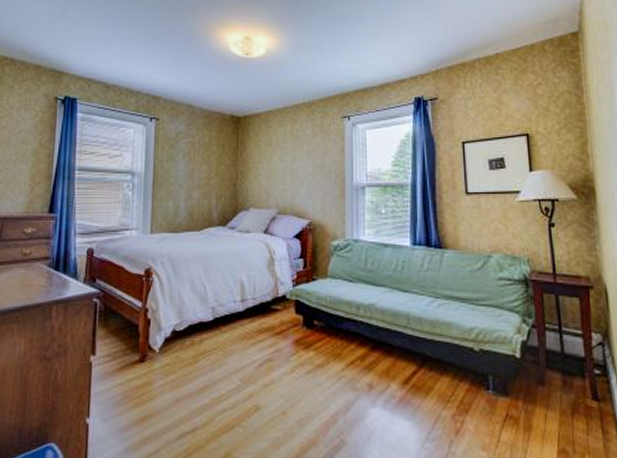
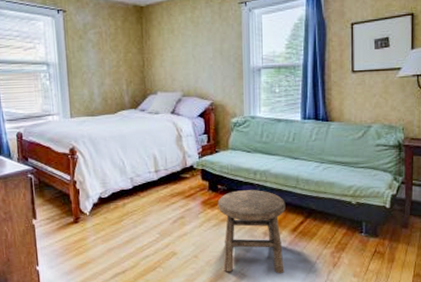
stool: none [313,328,395,442] -> present [217,190,286,274]

